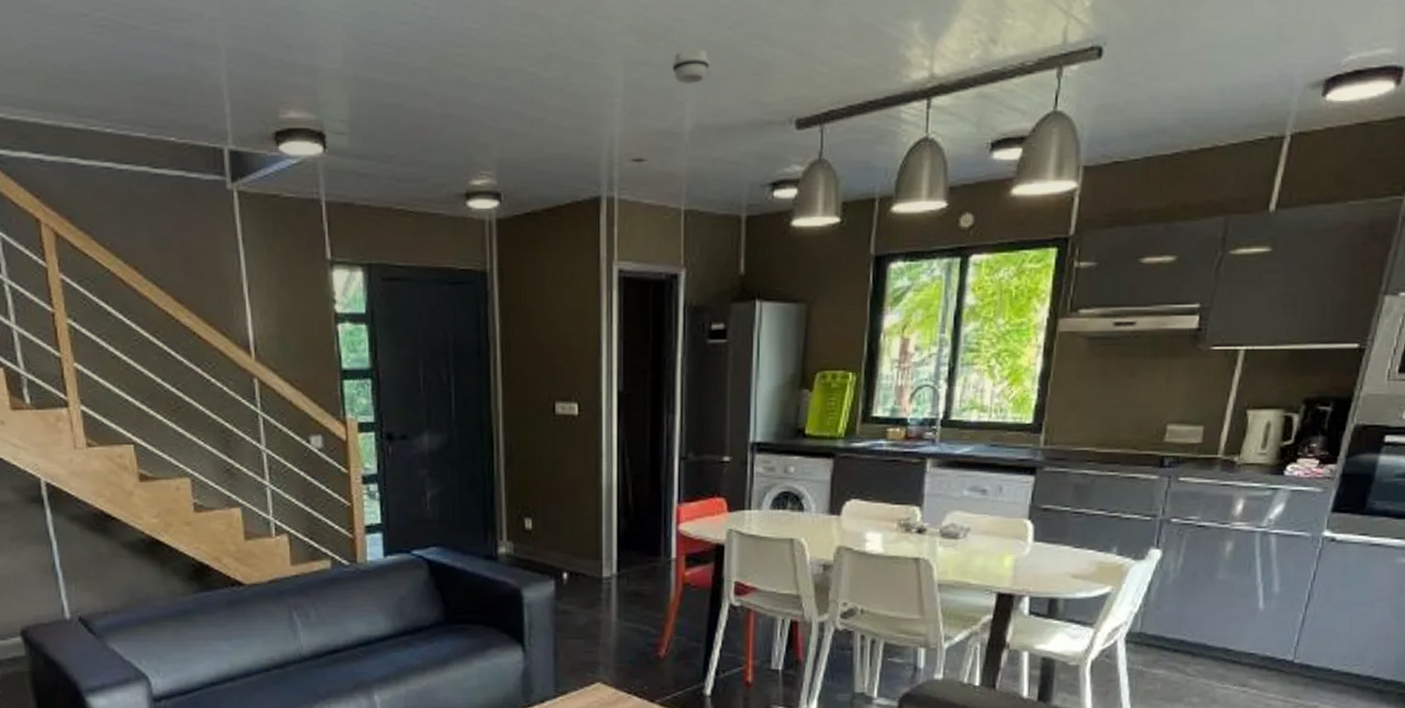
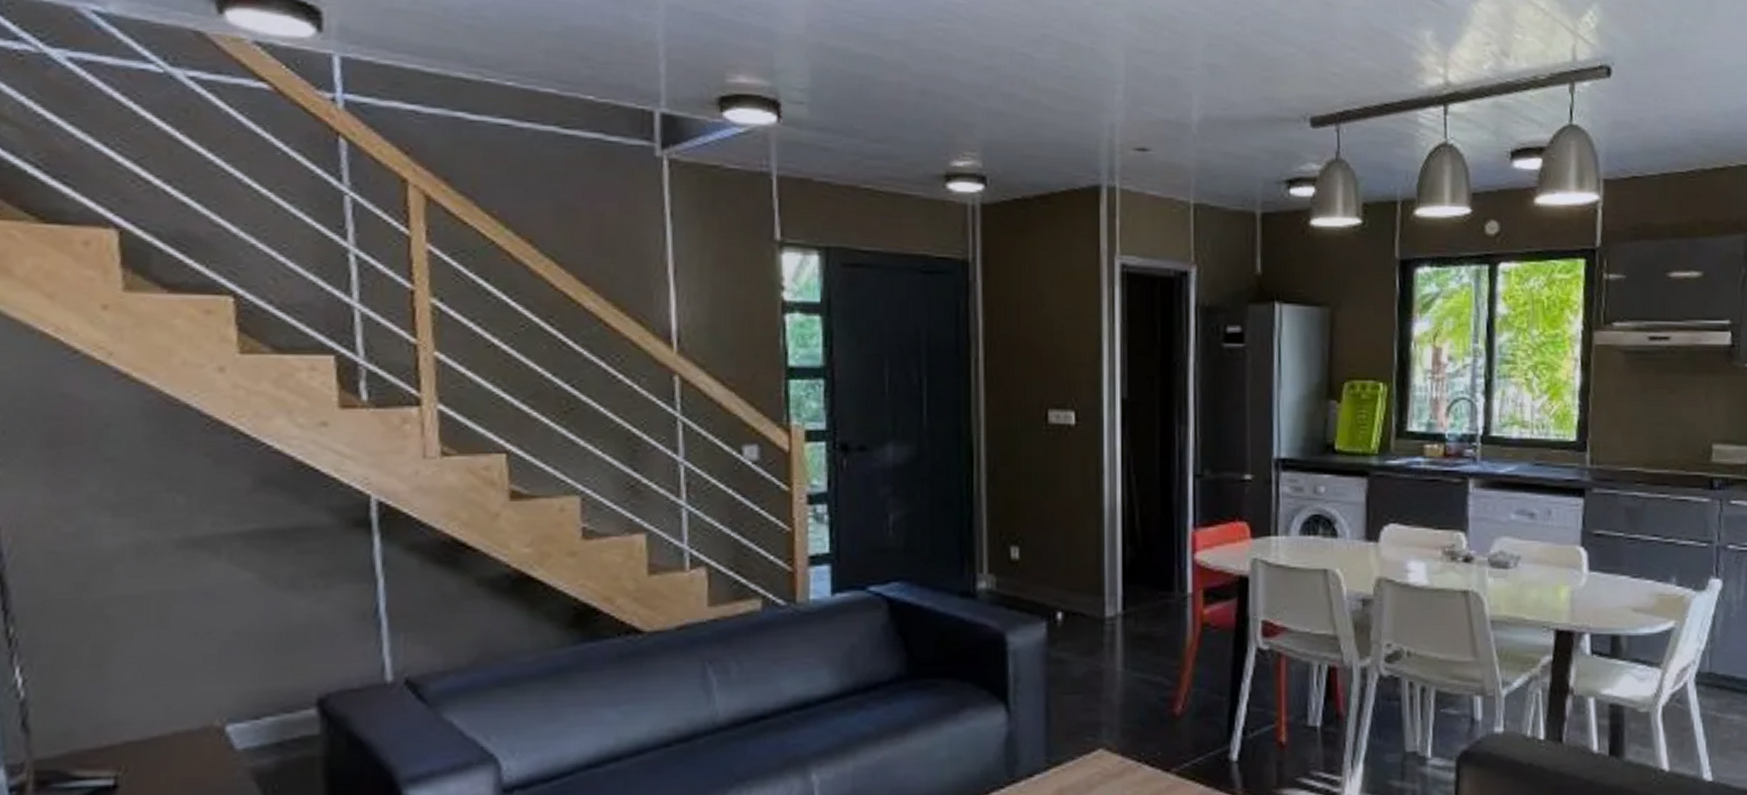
smoke detector: present [671,48,710,85] -> none [1177,40,1218,77]

